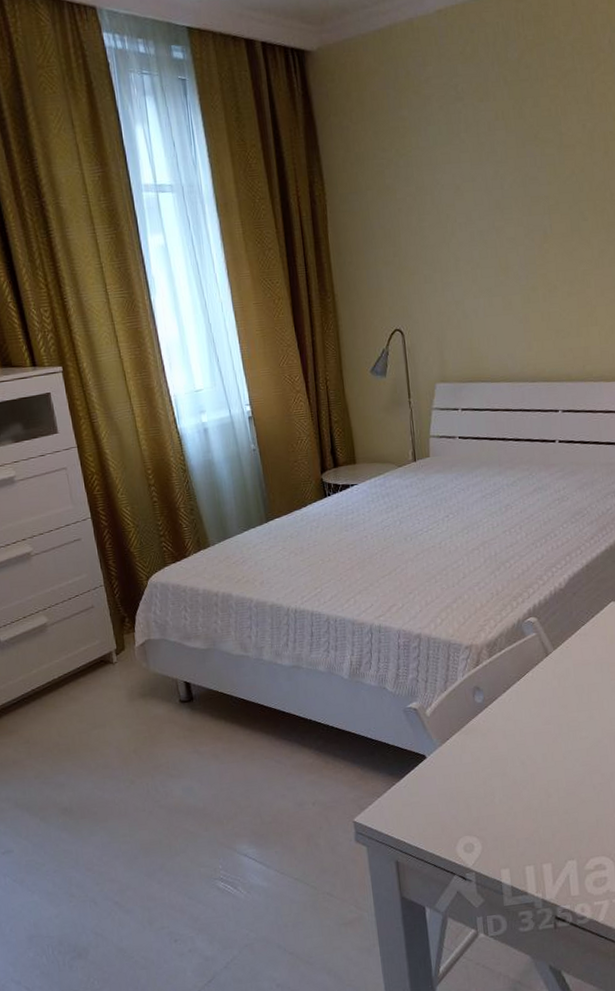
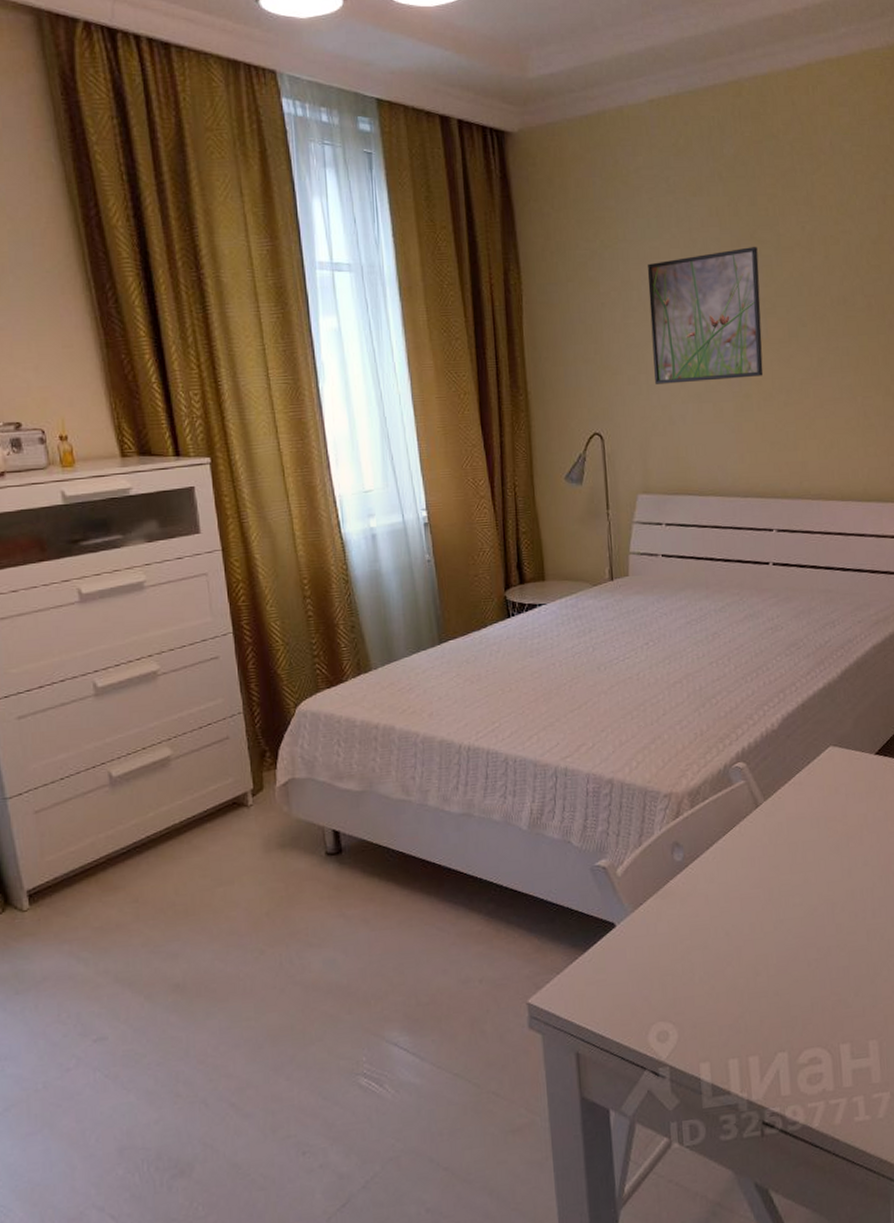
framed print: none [439,147,548,282] -> present [647,247,764,384]

